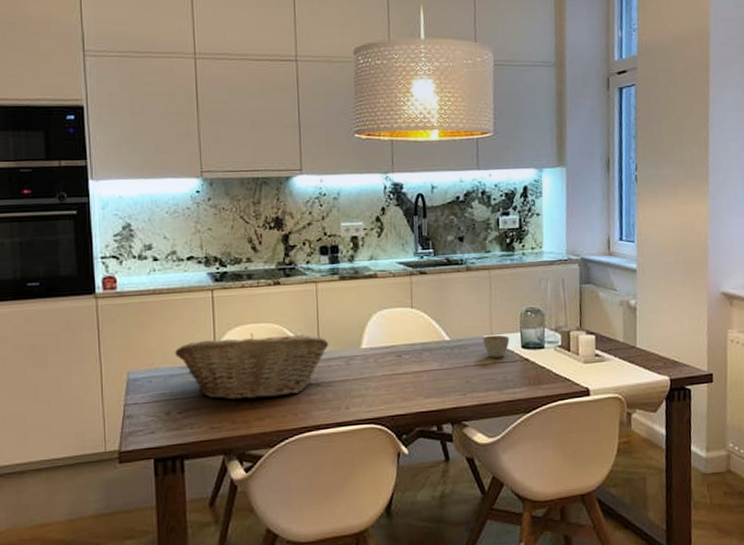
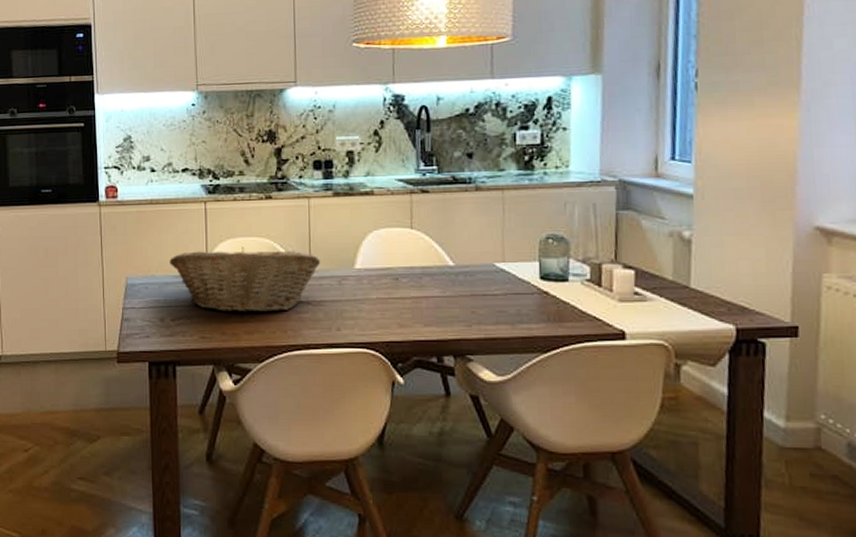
cup: present [483,335,510,358] -> none [493,263,526,289]

